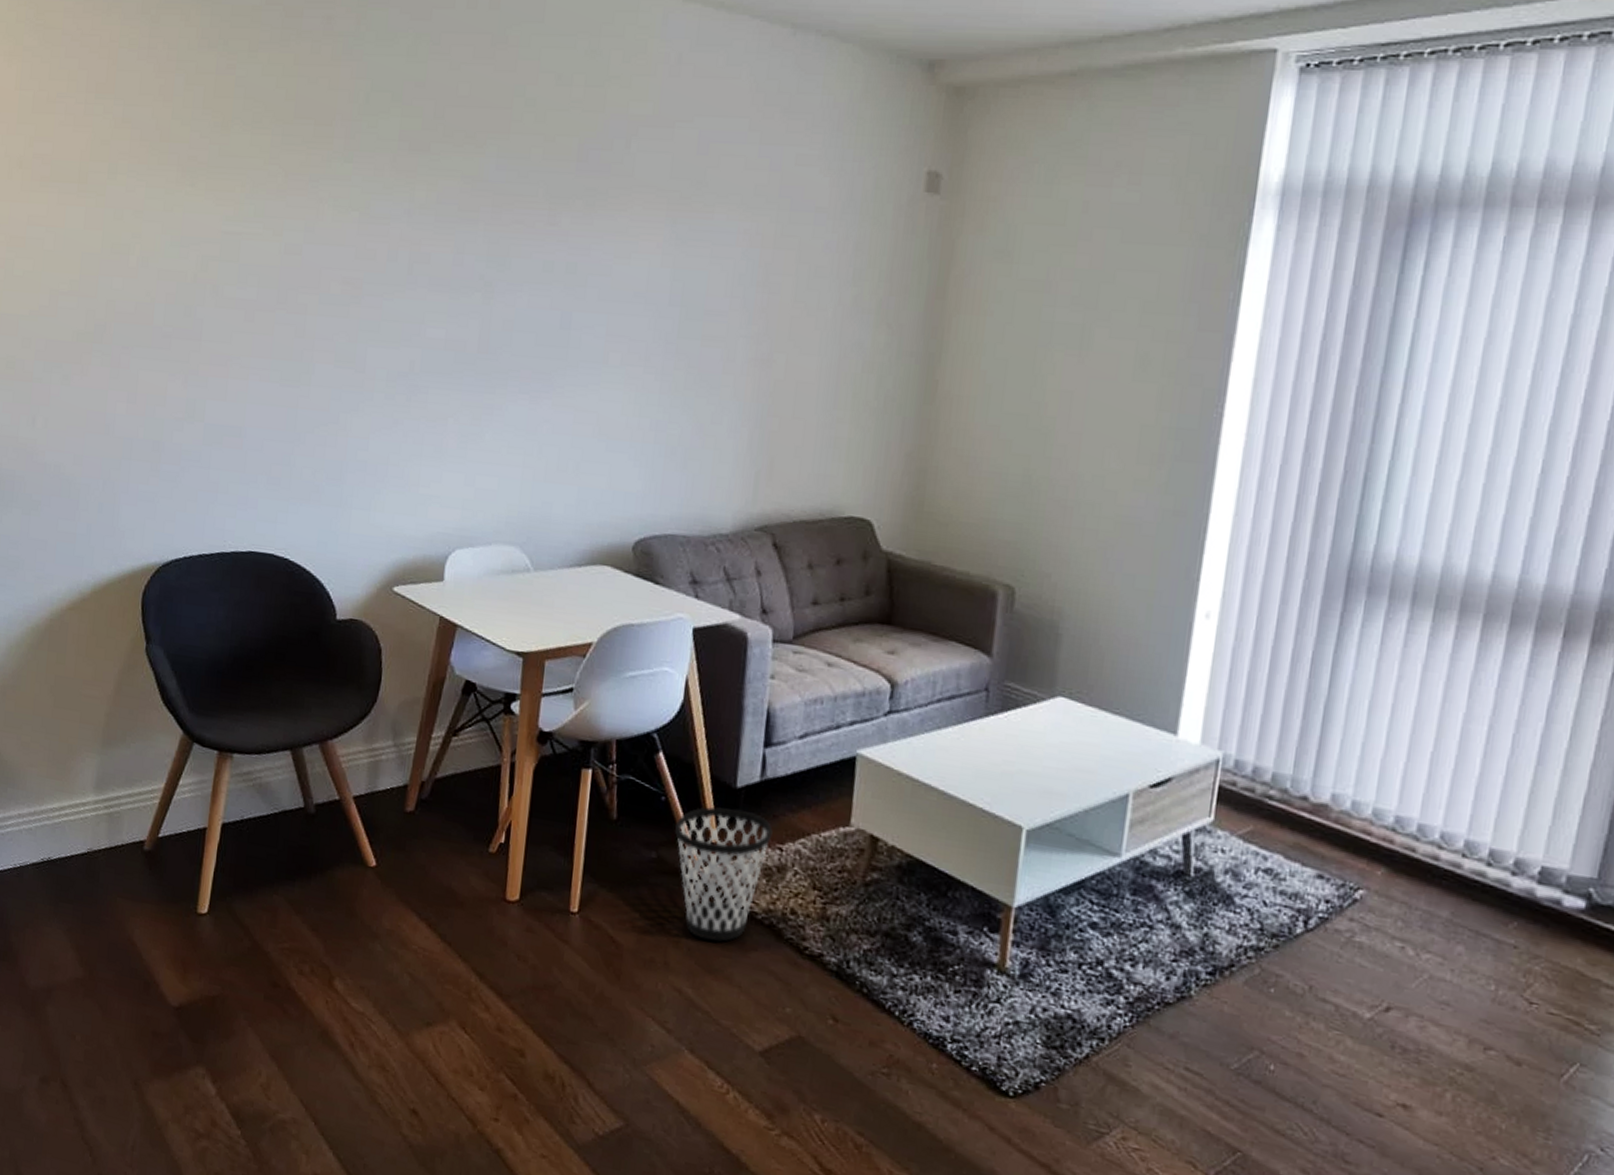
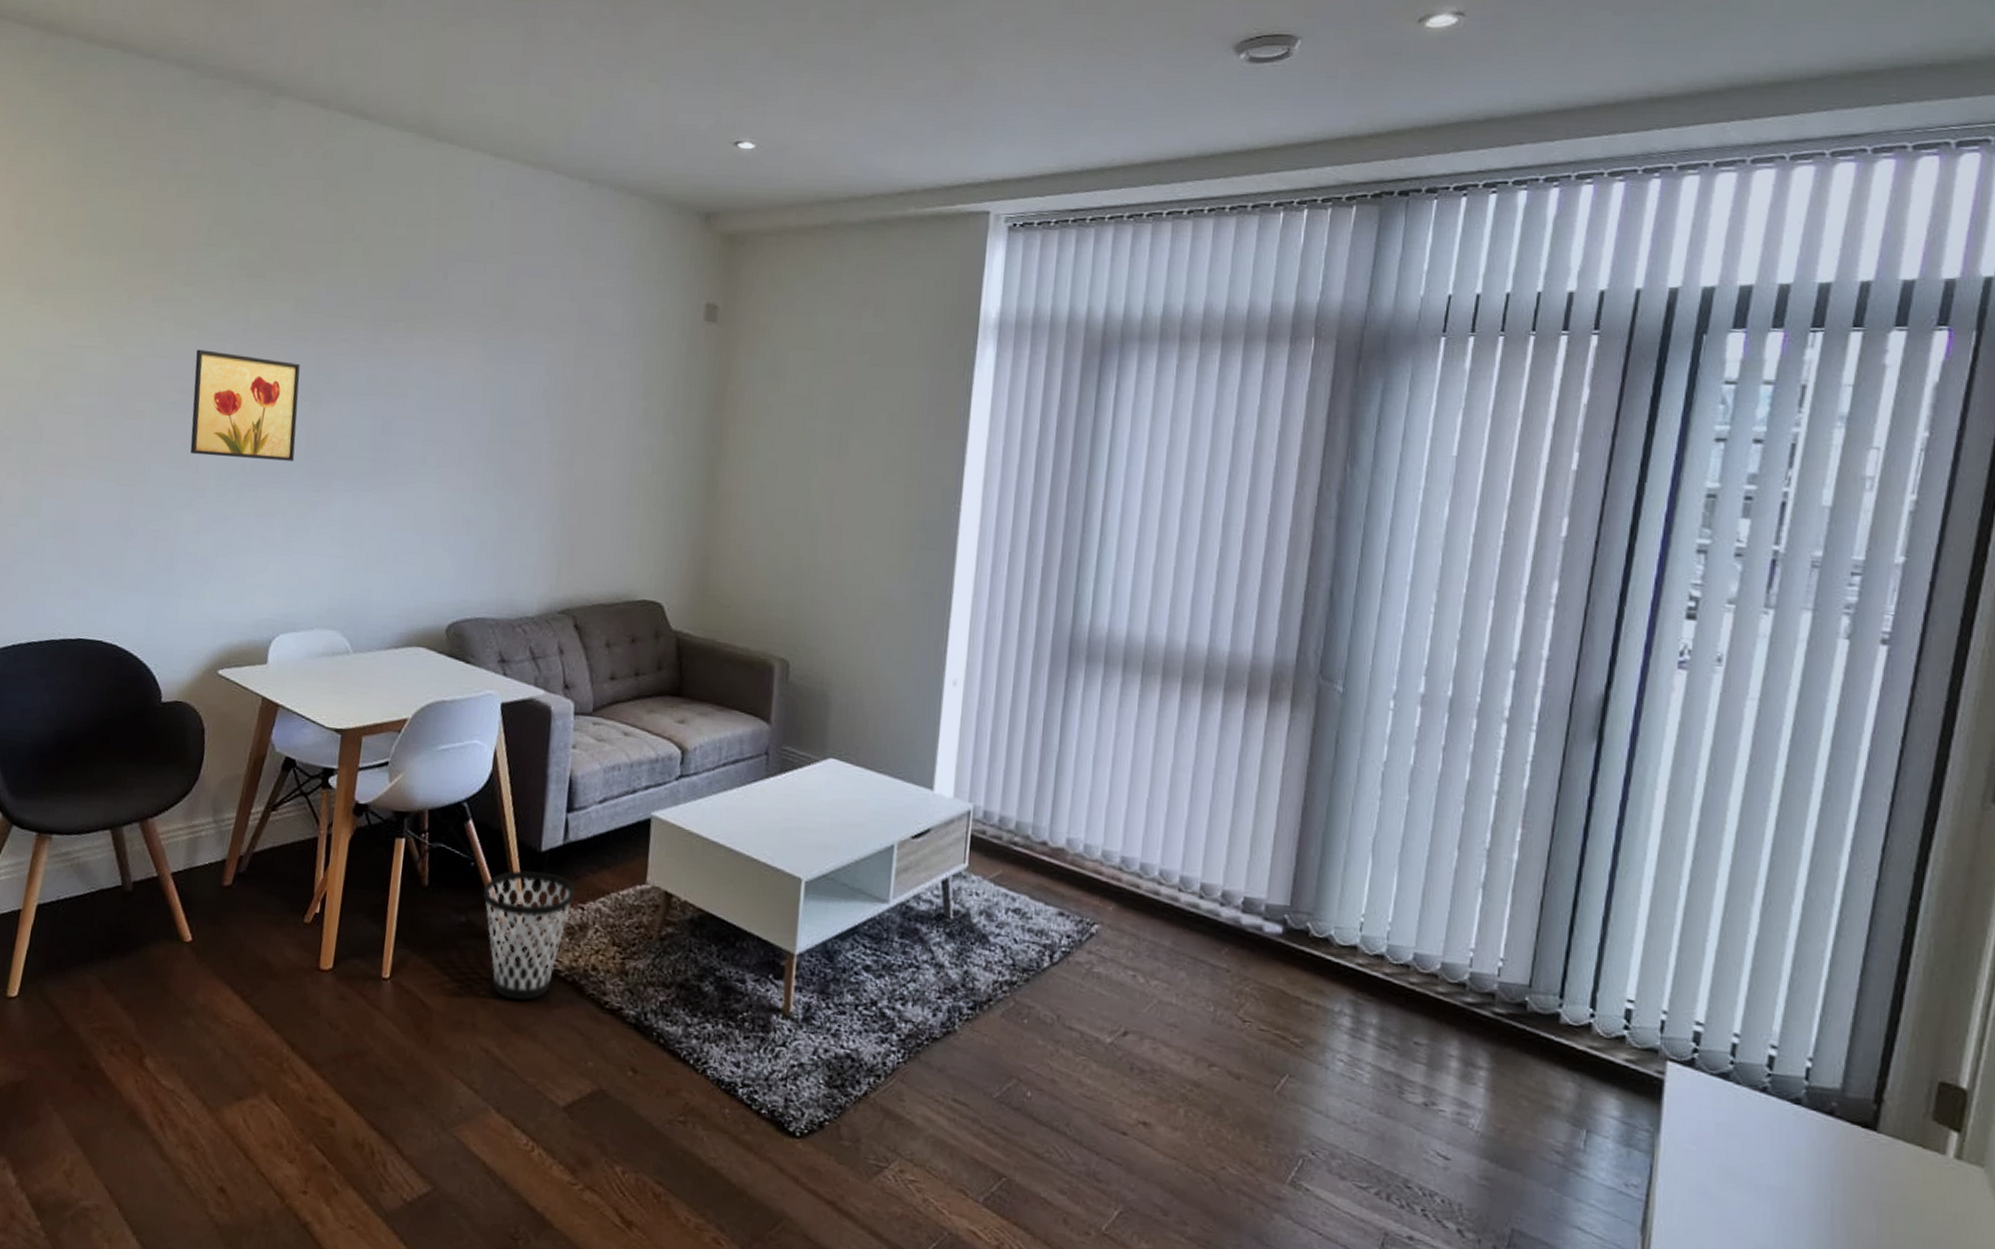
wall art: none [355,234,470,360] -> present [190,349,300,462]

